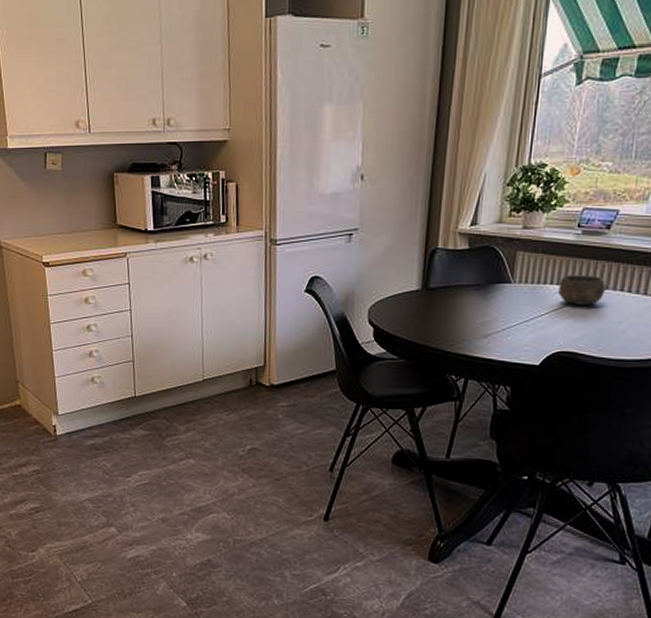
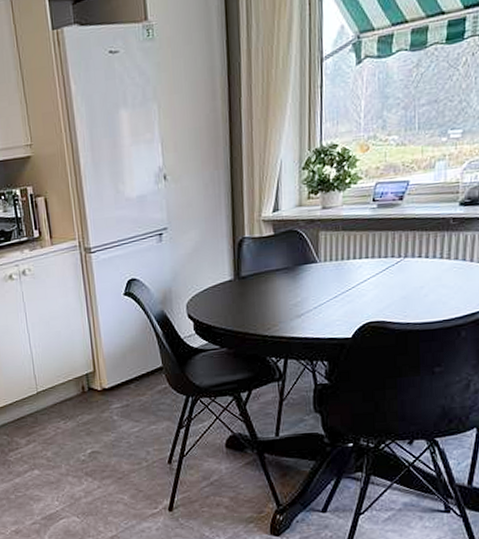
bowl: present [558,275,606,305] -> none [361,246,405,276]

